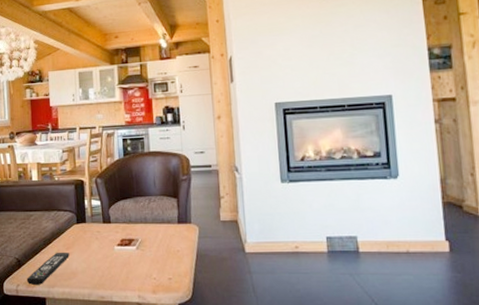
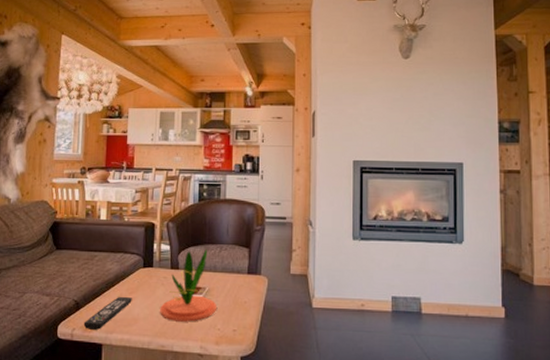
plant: none [96,202,151,273] -> present [160,249,216,322]

